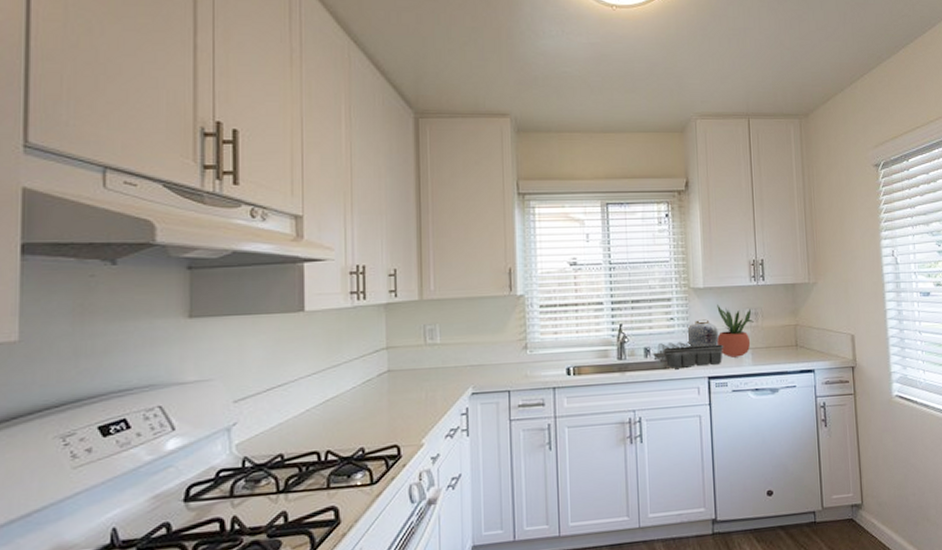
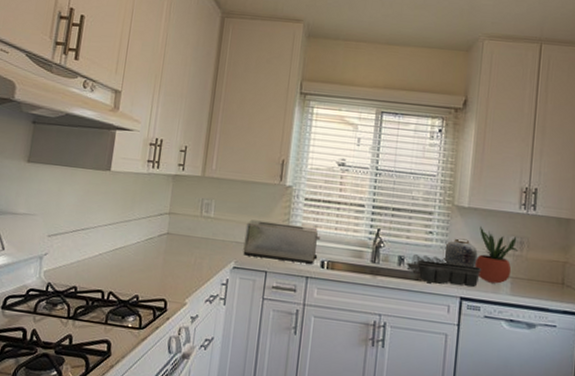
toaster: none [479,334,563,378] -> present [243,220,321,264]

